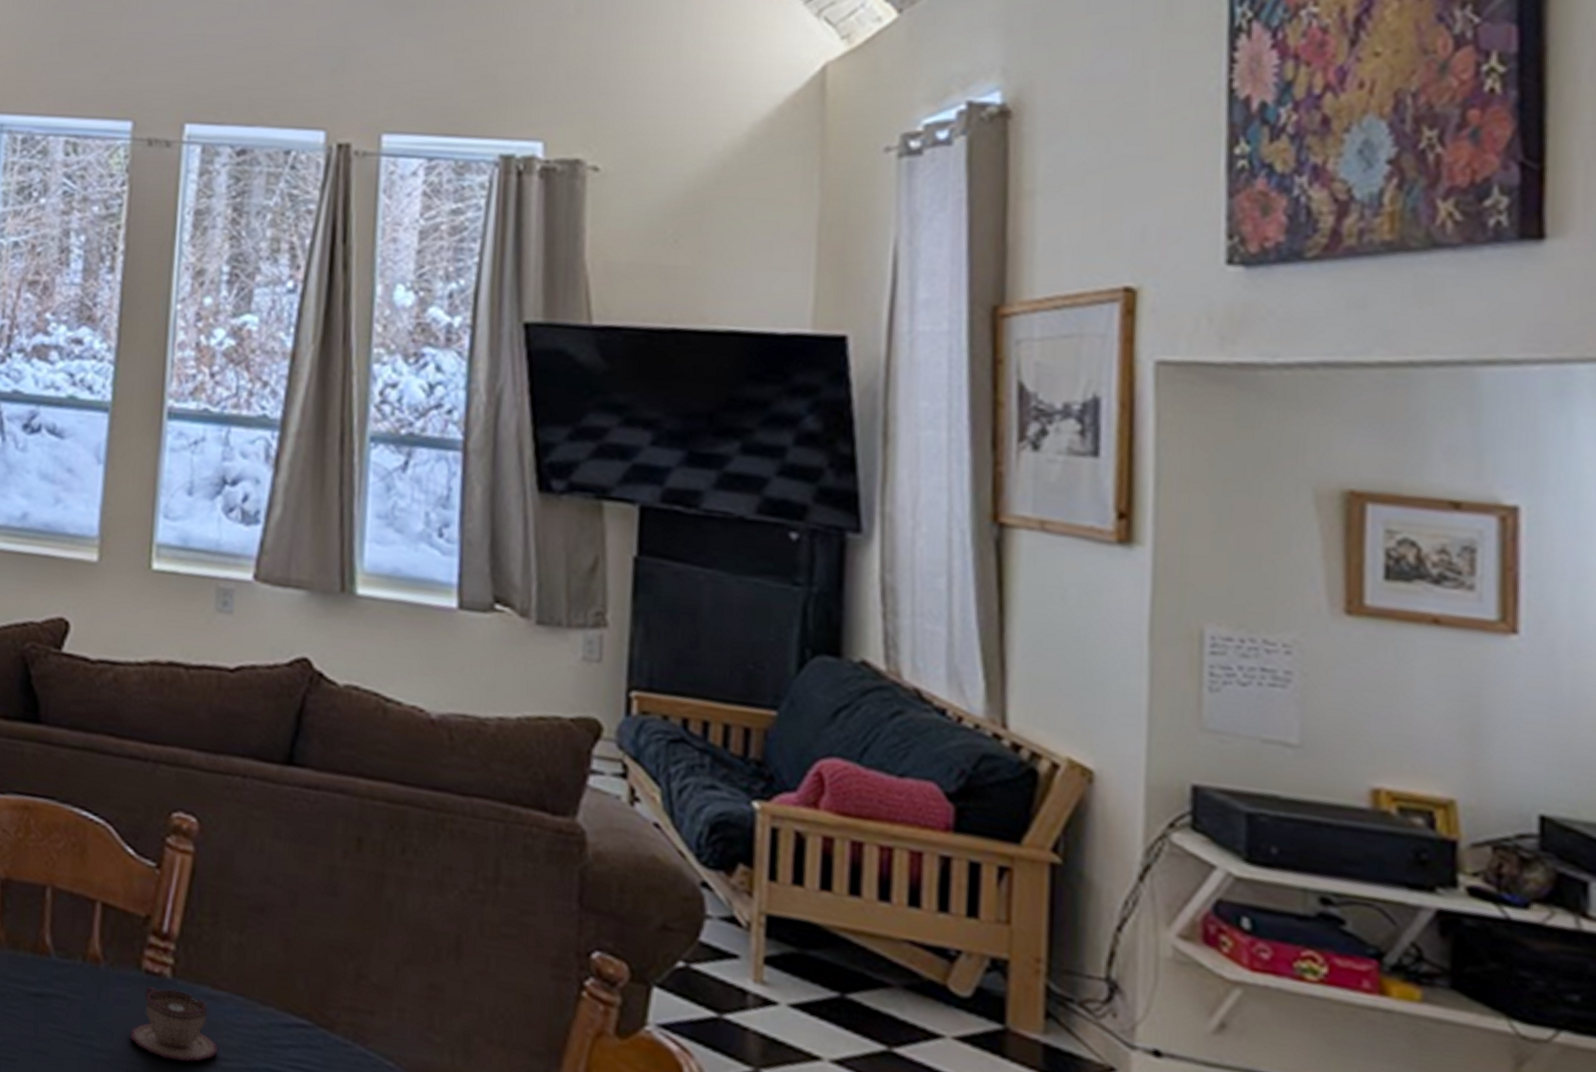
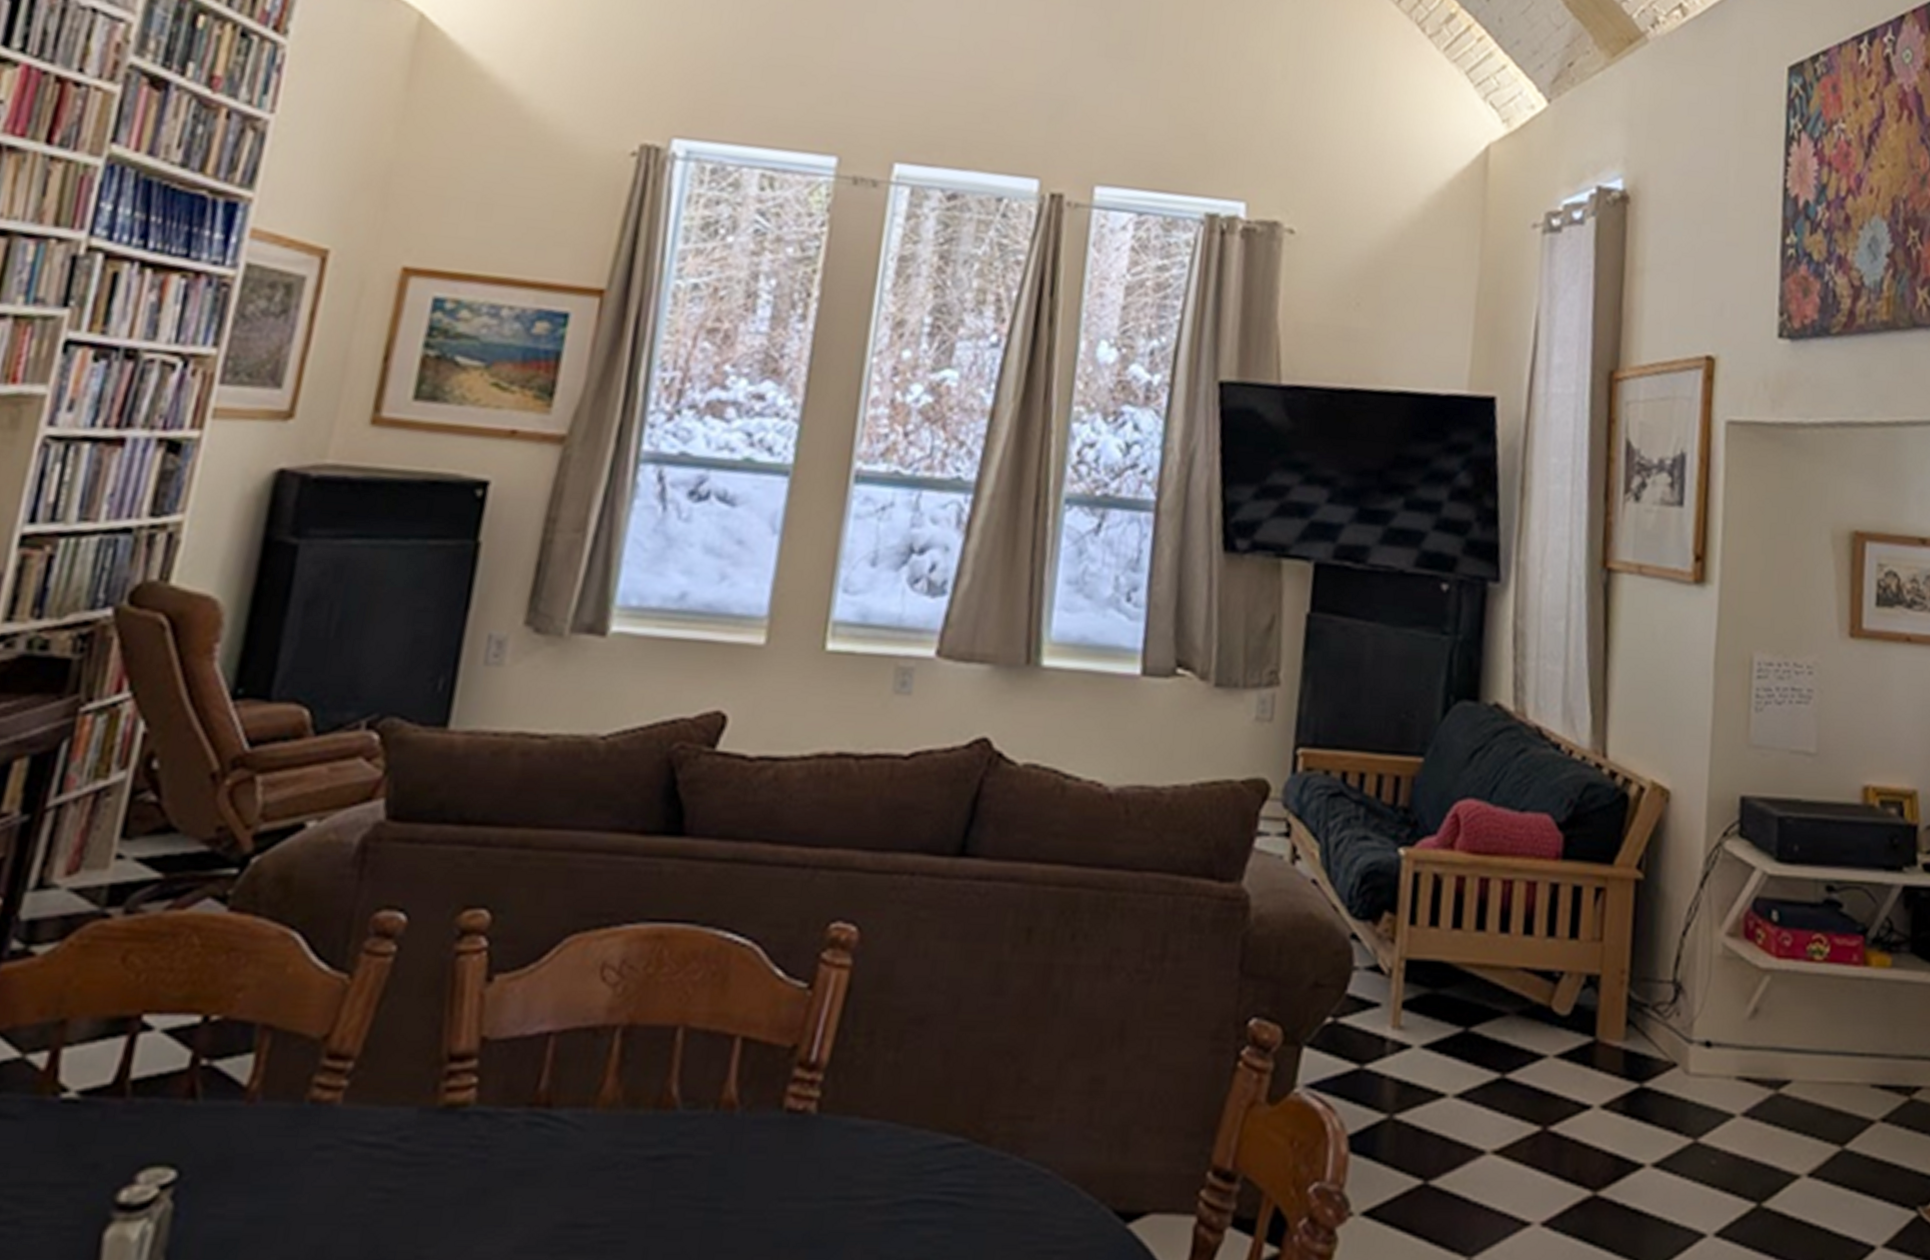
teacup: present [129,986,219,1062] -> none [763,1125,865,1208]

